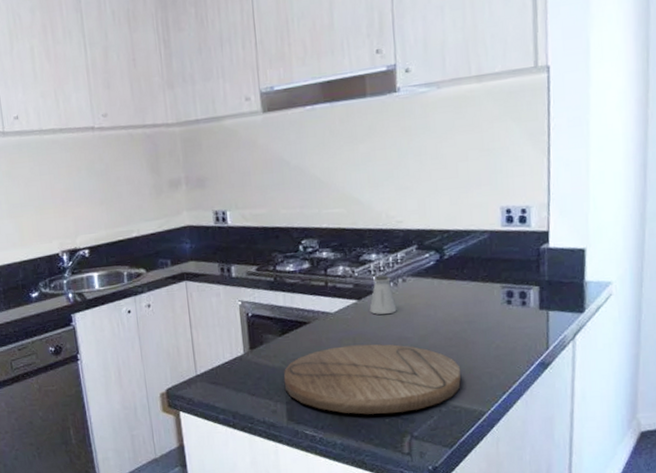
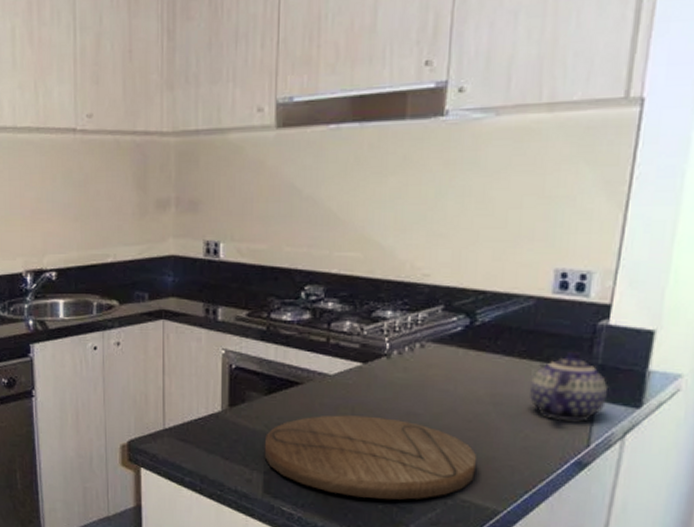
saltshaker: present [370,275,397,315] -> none [376,336,409,384]
teapot: none [494,271,556,330] -> present [529,351,608,422]

